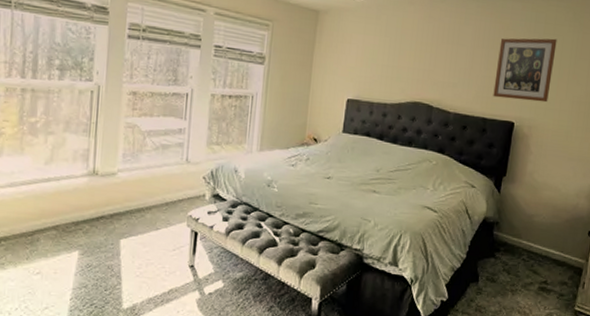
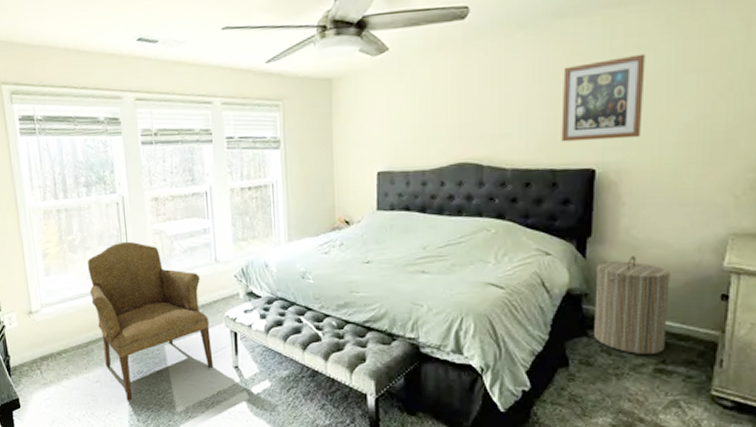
armchair: none [45,131,172,295] -> present [88,241,214,401]
laundry hamper: none [499,195,557,275] -> present [594,256,670,354]

